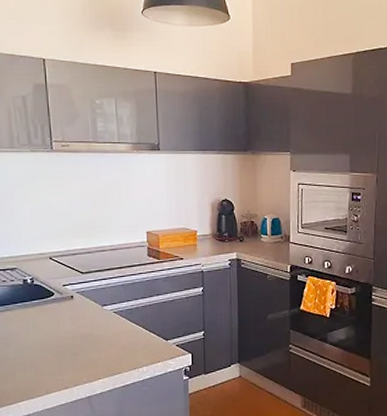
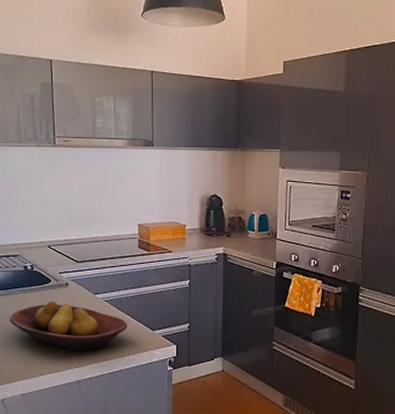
fruit bowl: none [9,315,140,366] -> present [9,301,128,351]

